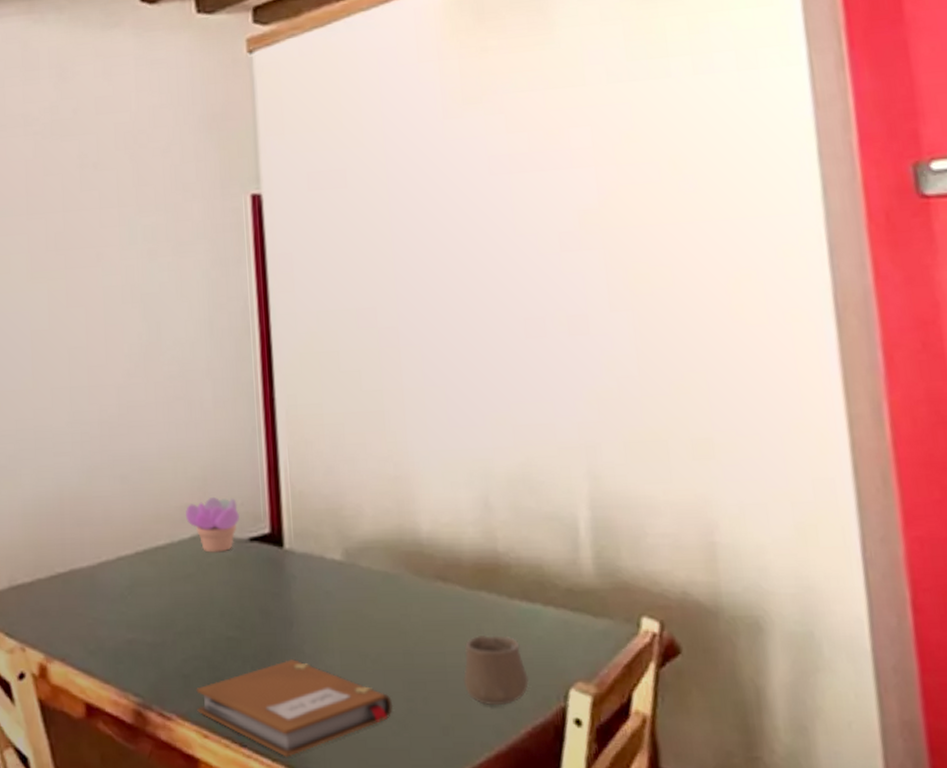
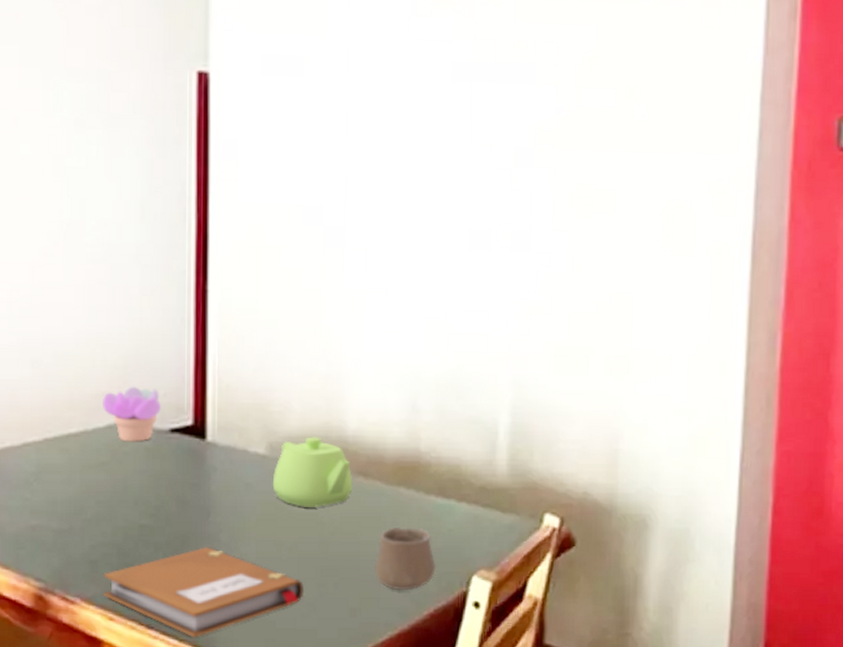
teapot: none [351,540,433,617] -> present [272,437,353,509]

